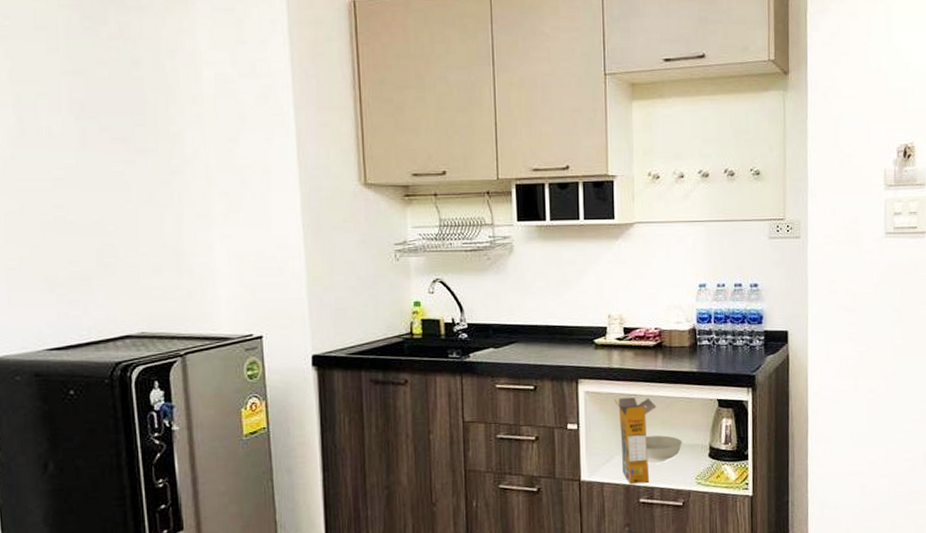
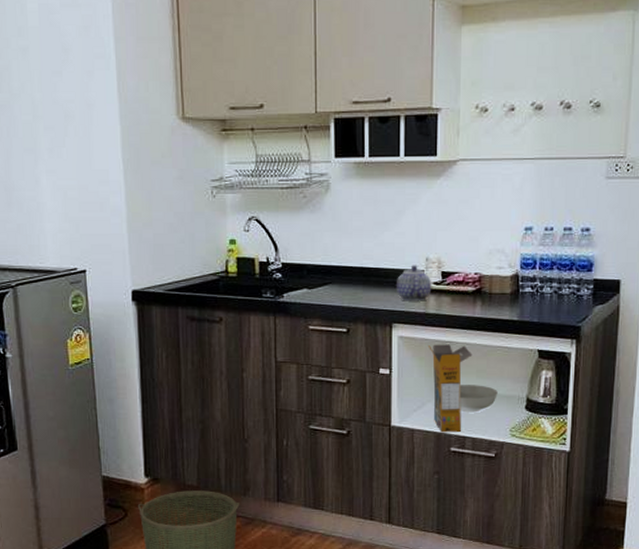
teapot: none [580,322,615,357] -> present [395,265,432,302]

